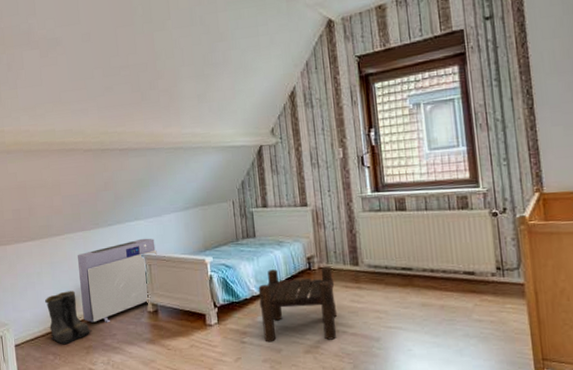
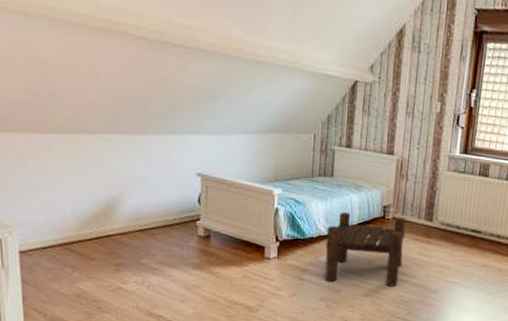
boots: present [44,291,92,345] -> none [64,199,126,259]
air purifier: present [77,238,157,323] -> none [113,155,217,241]

